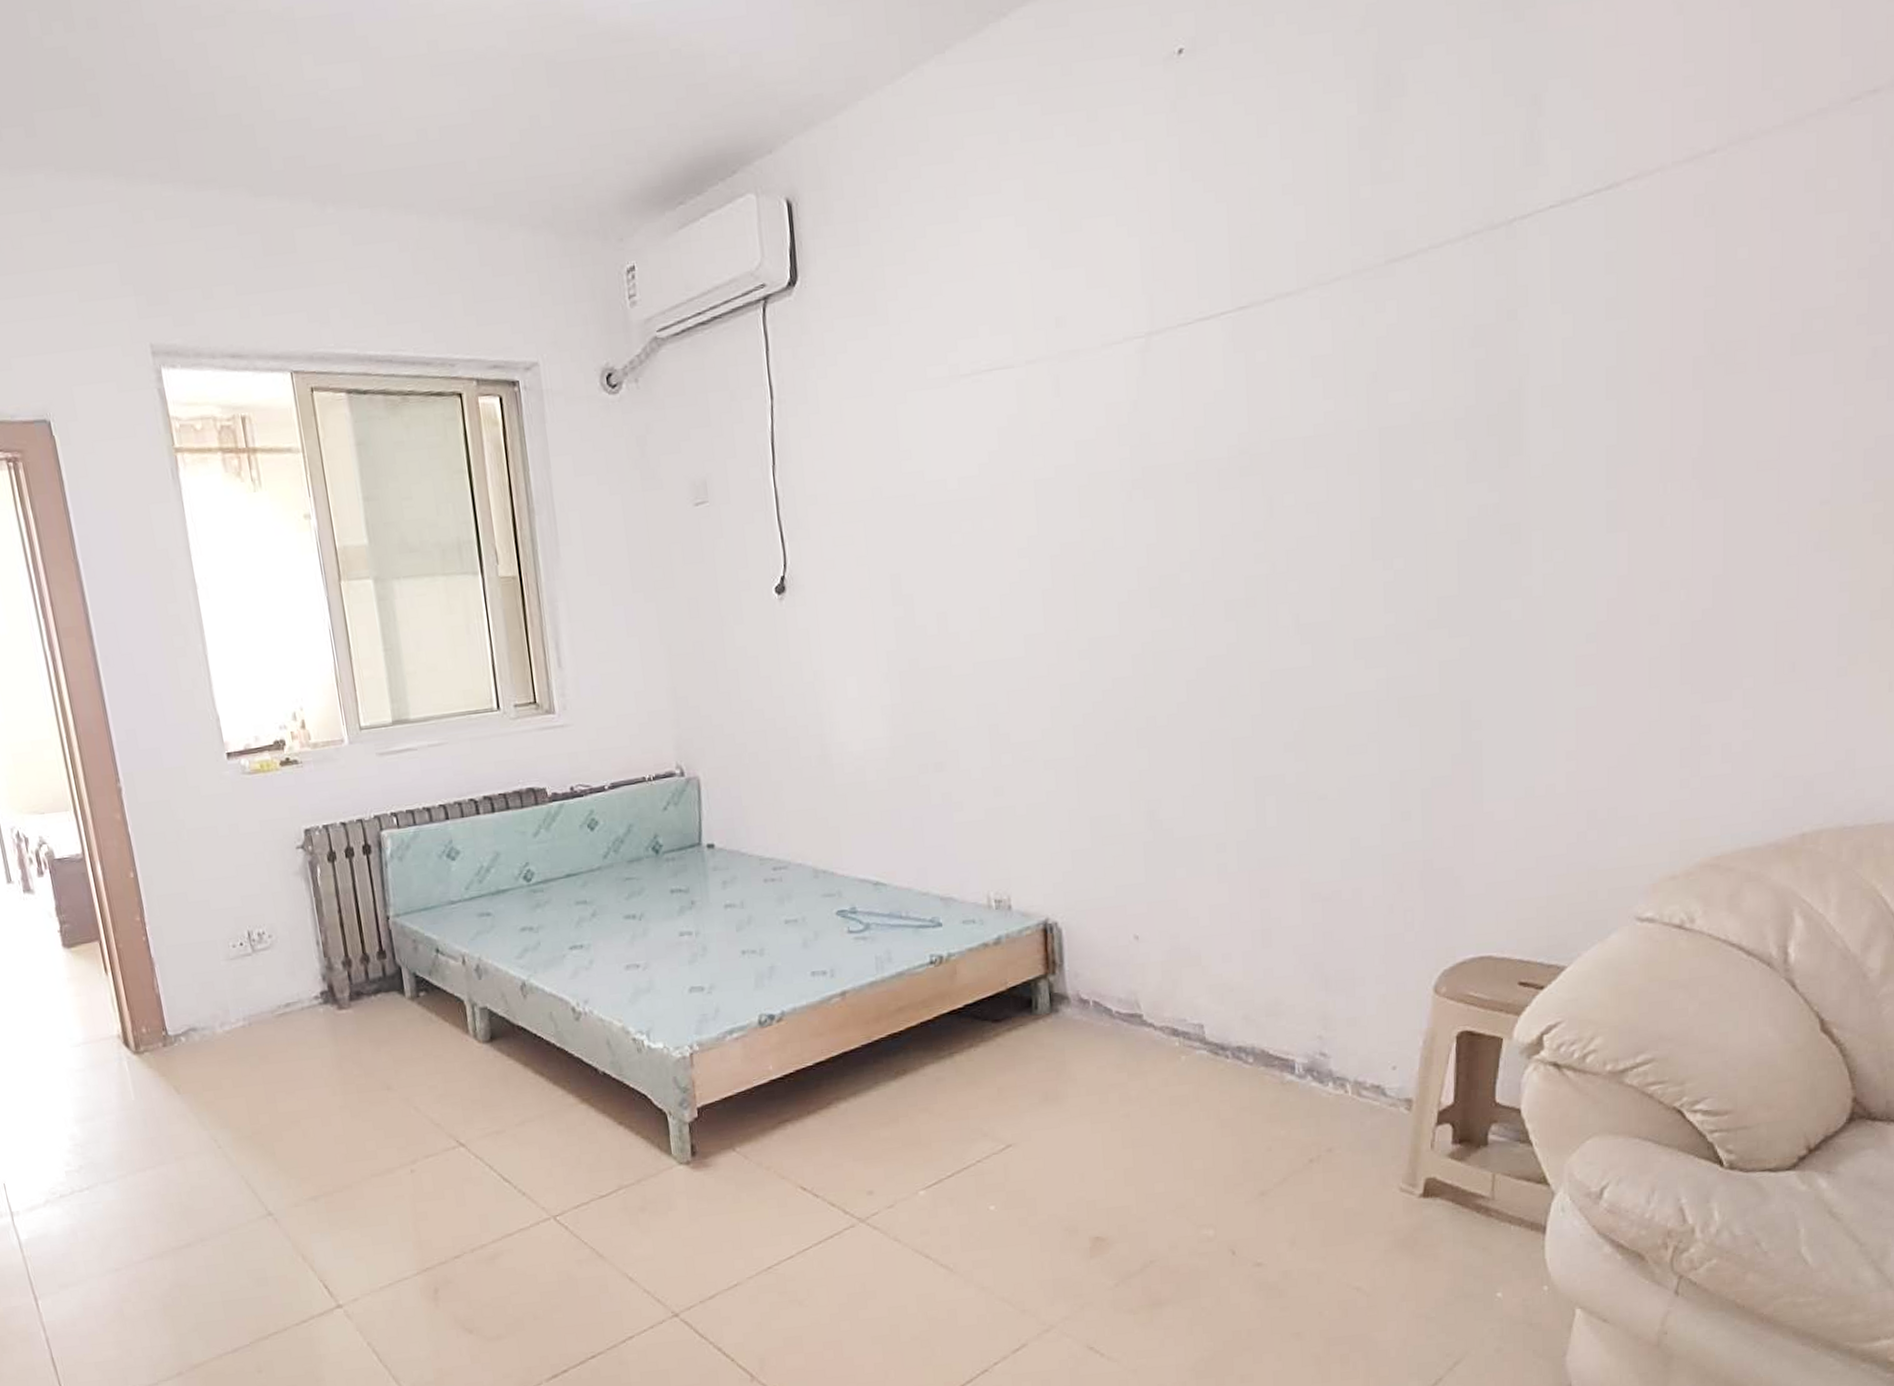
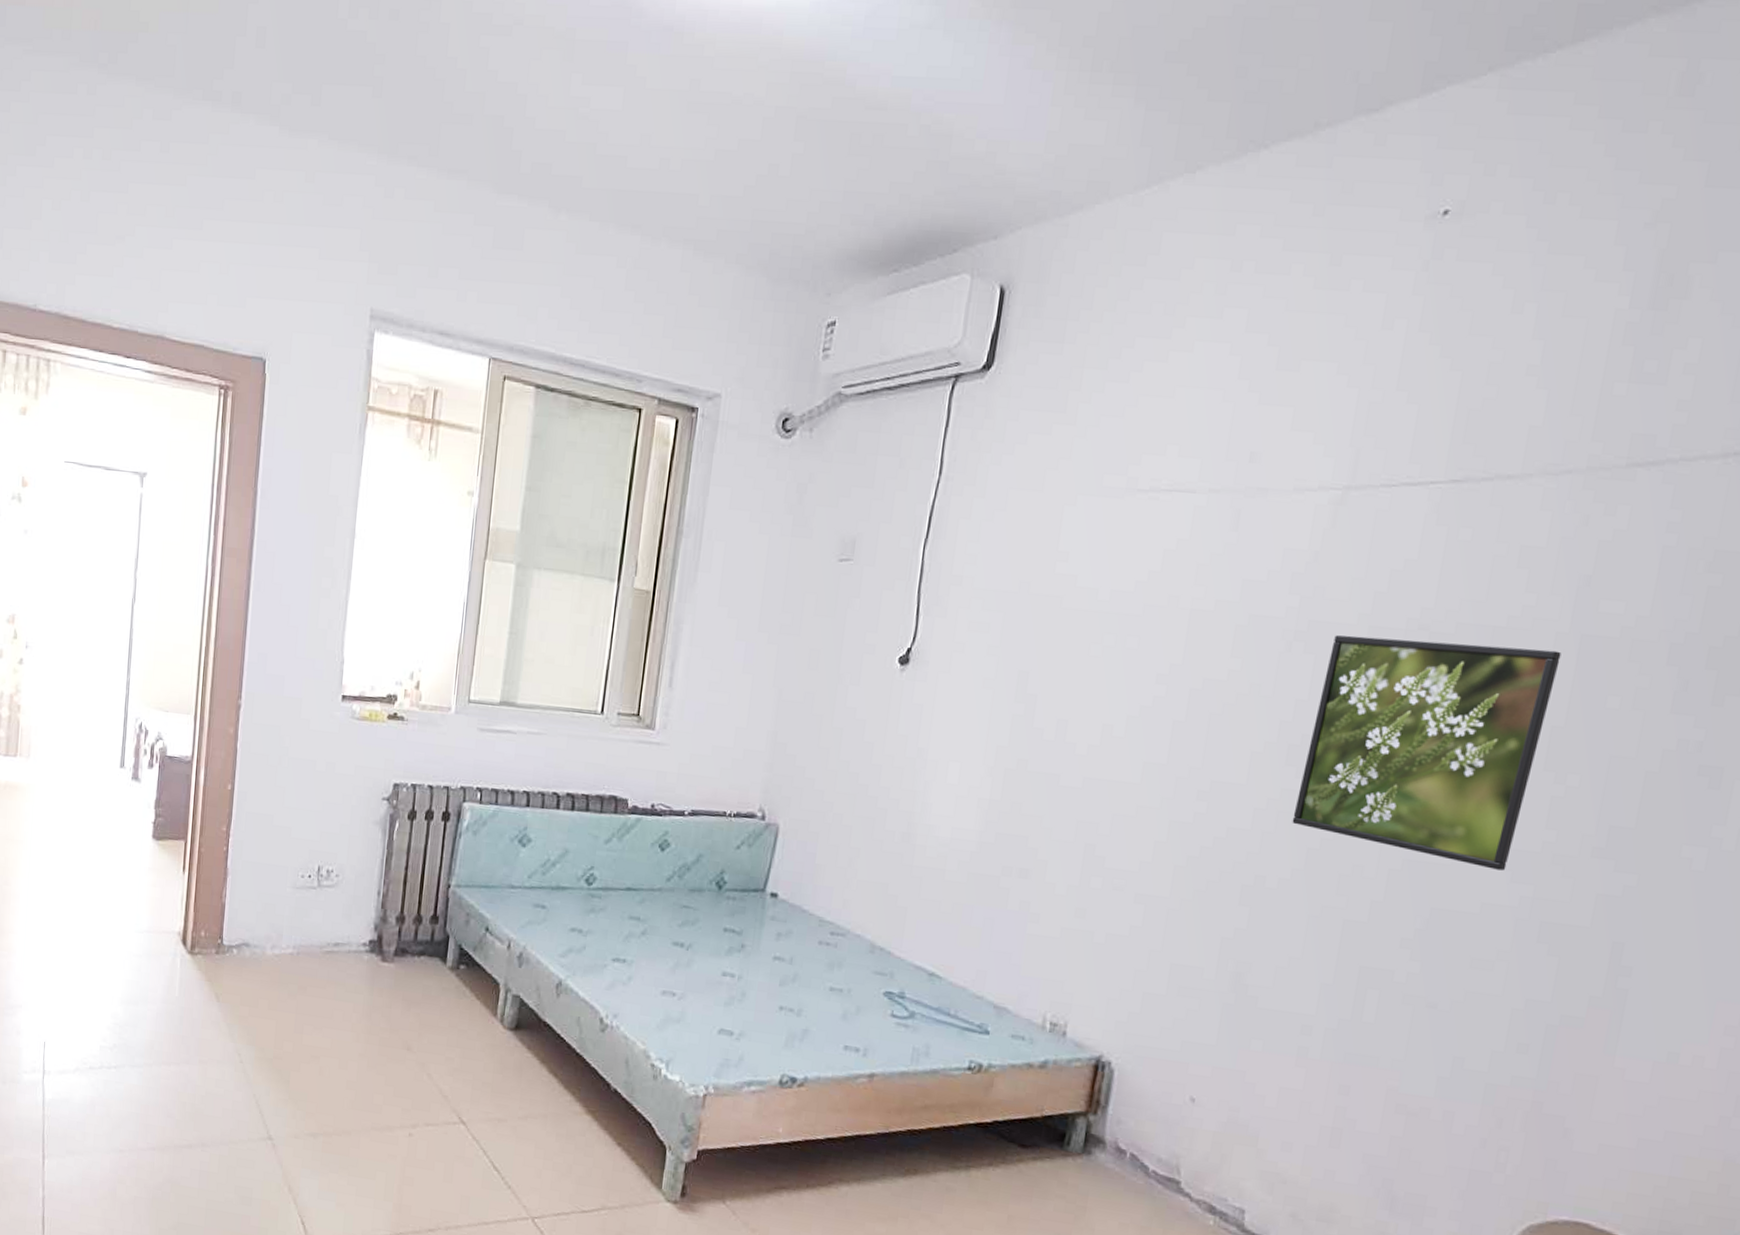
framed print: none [1167,448,1366,662] -> present [1292,635,1562,871]

